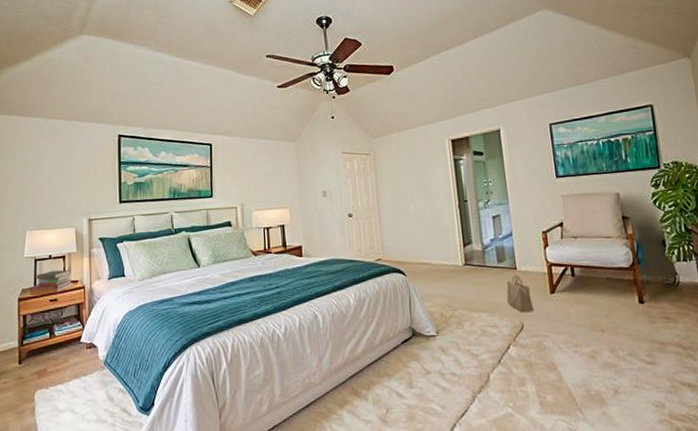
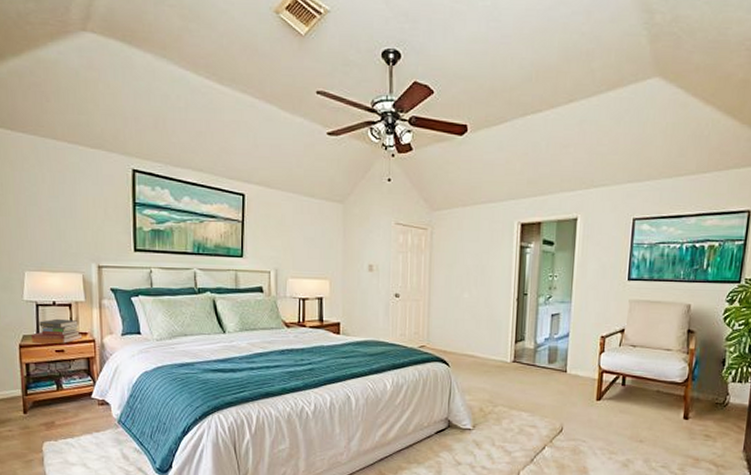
handbag: present [506,274,534,313] -> none [550,377,577,417]

